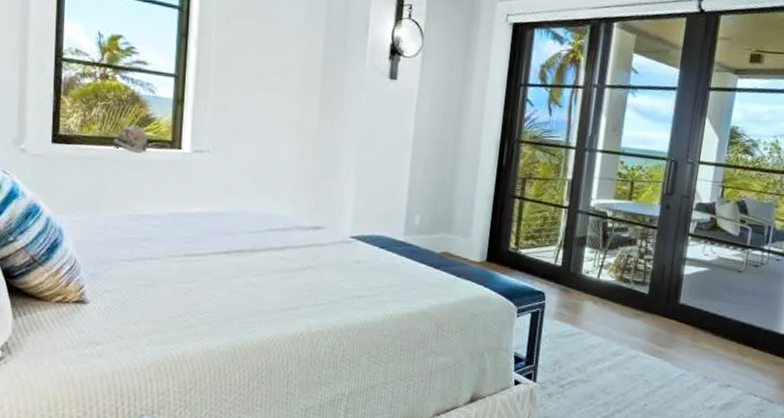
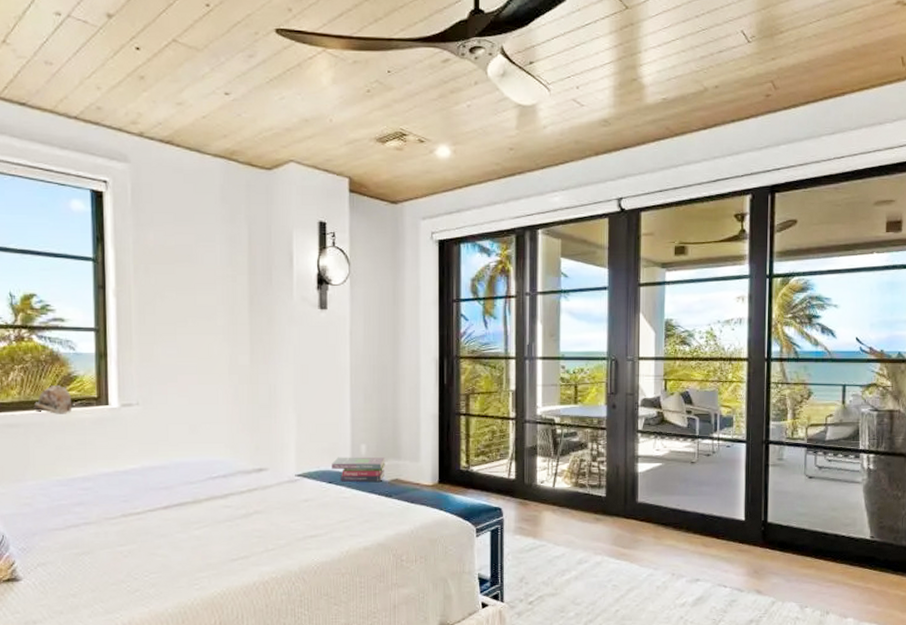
books: none [385,224,438,253] -> present [332,457,386,482]

